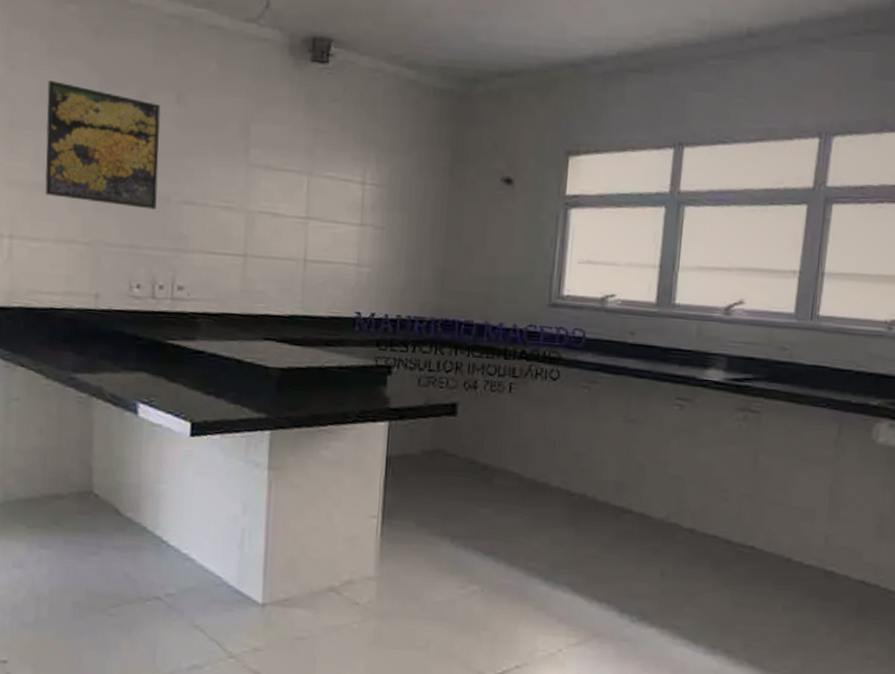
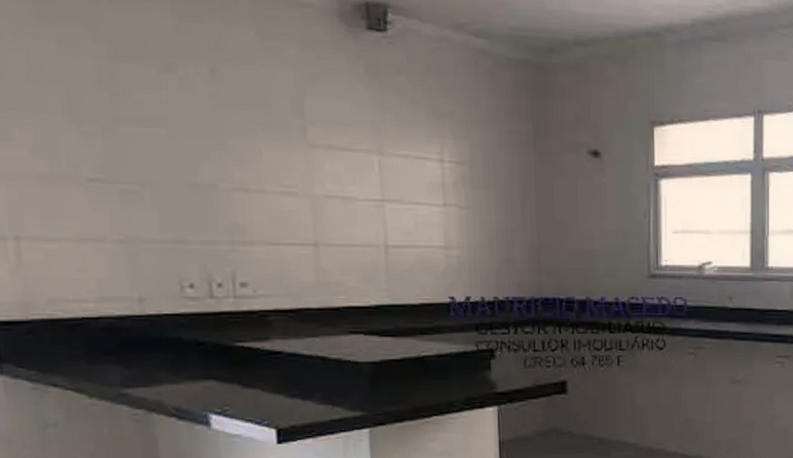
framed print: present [44,81,161,211] -> none [39,52,202,200]

